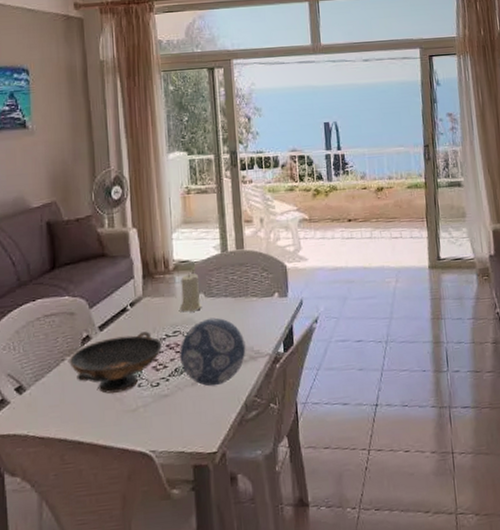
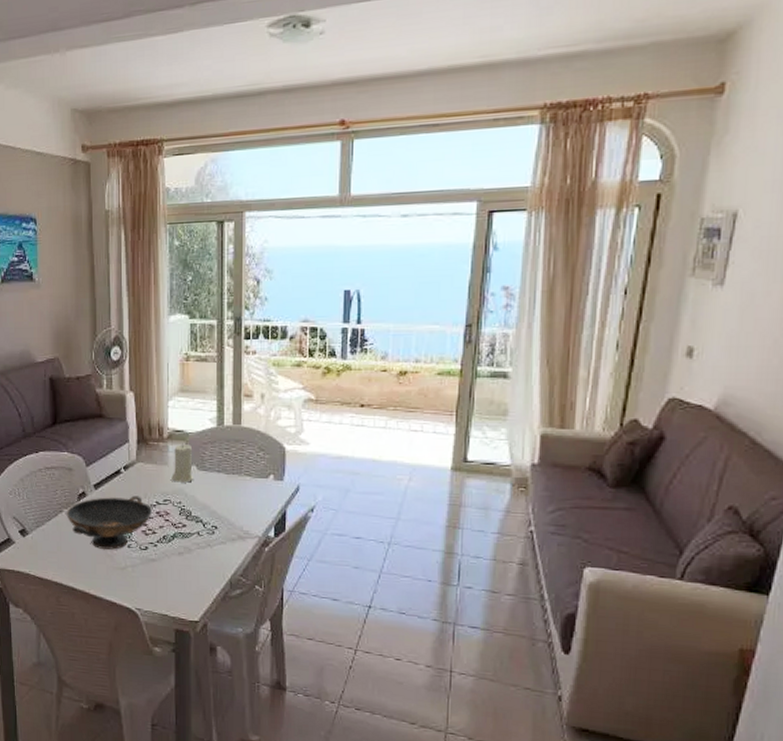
decorative ball: present [180,317,246,387] -> none [169,491,235,559]

